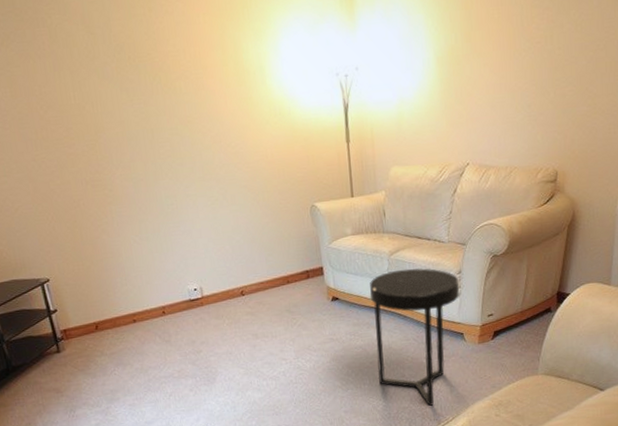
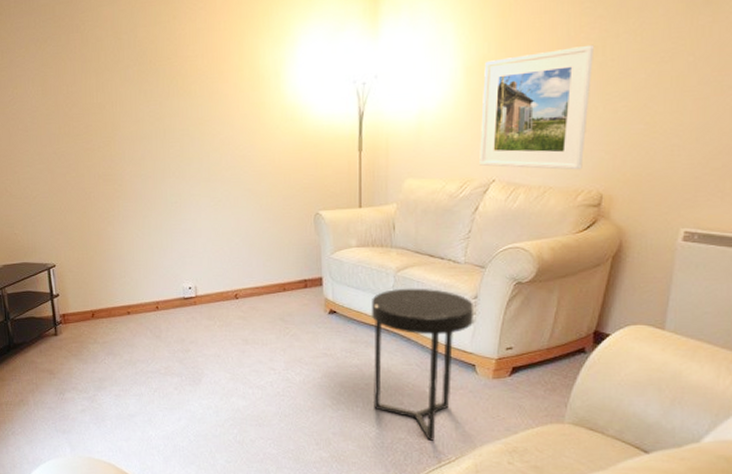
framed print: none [453,34,544,151] -> present [479,44,594,170]

